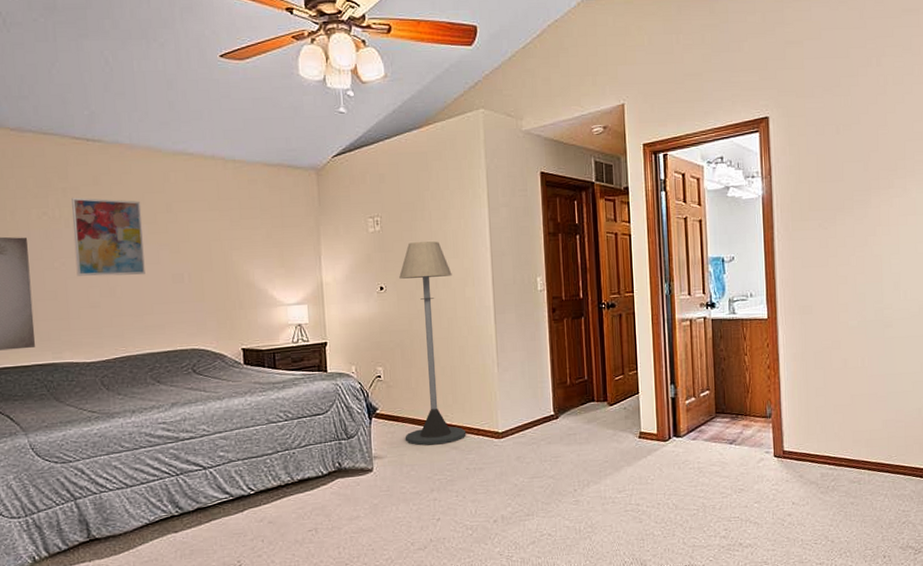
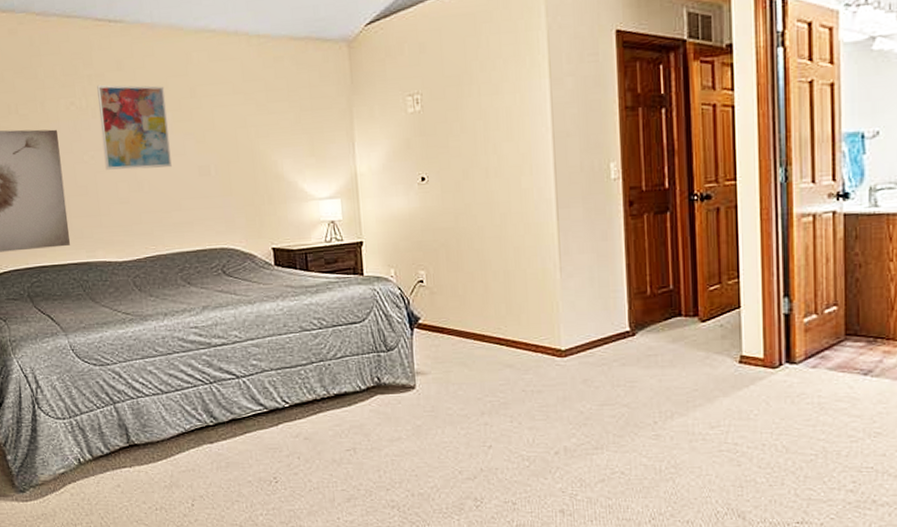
floor lamp: present [399,241,466,446] -> none [443,121,523,362]

